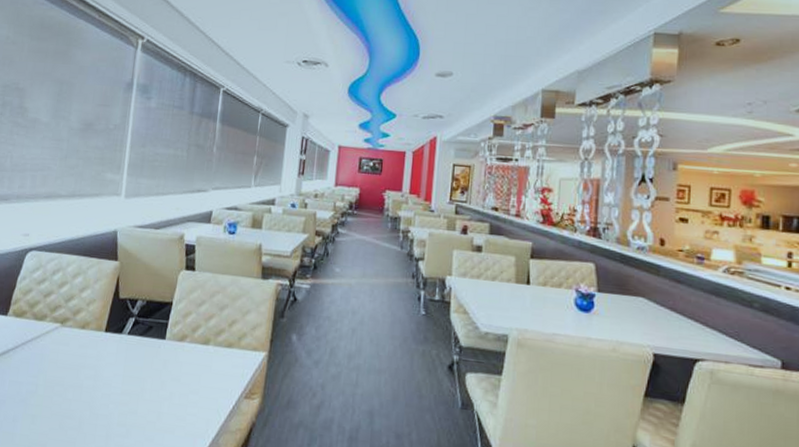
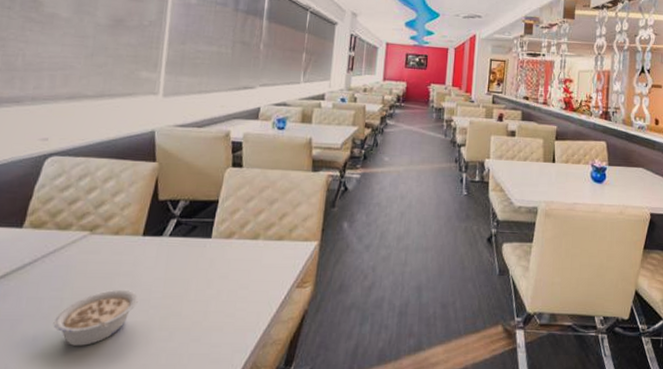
legume: none [29,381,100,432] -> present [53,289,139,346]

